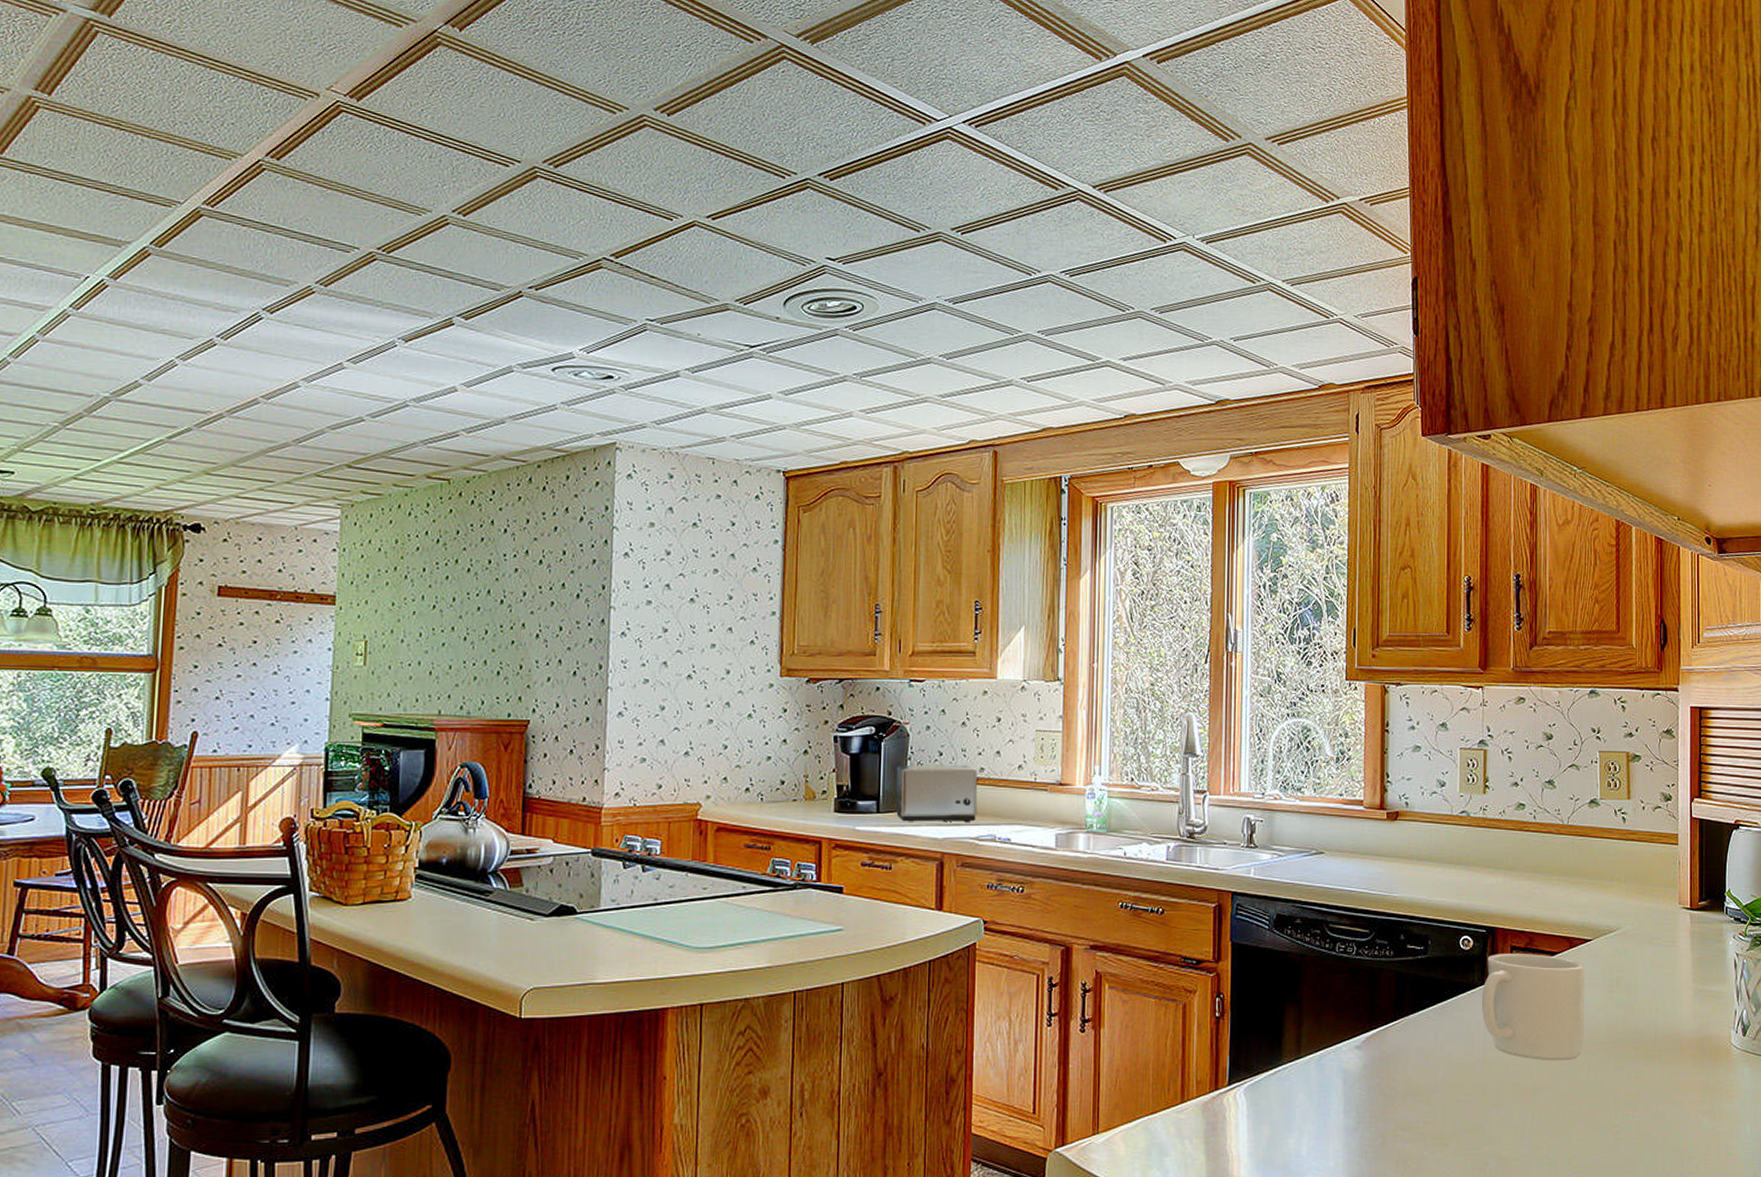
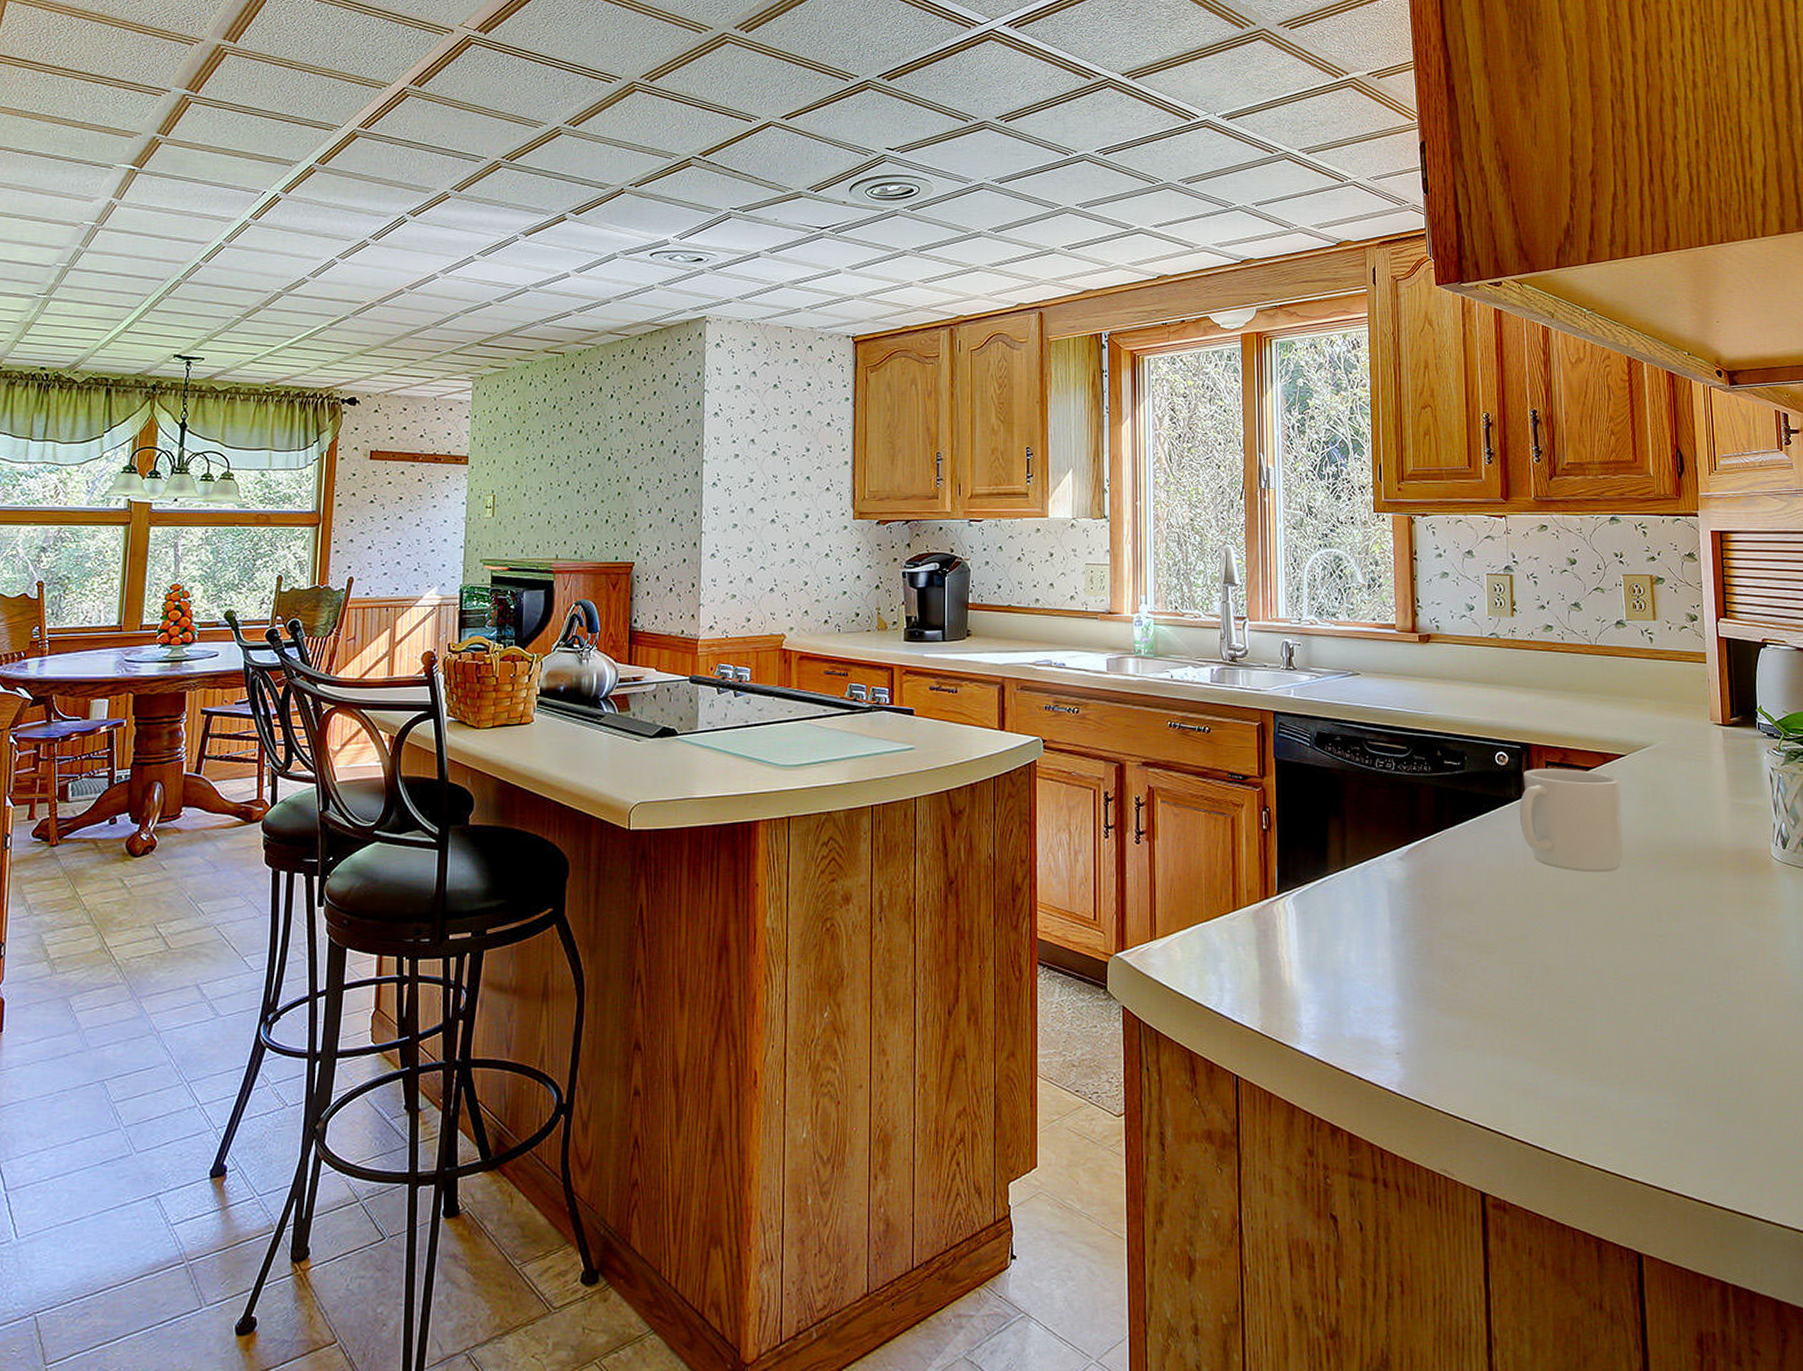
toaster: present [895,764,980,822] -> none [959,597,1035,649]

